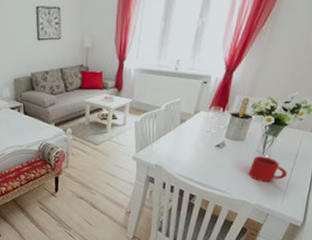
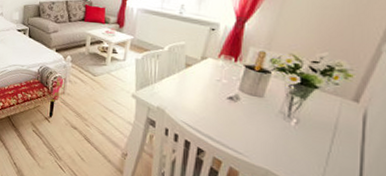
mug: present [248,156,287,183] -> none [271,118,324,154]

